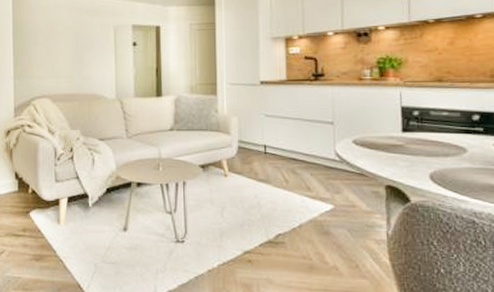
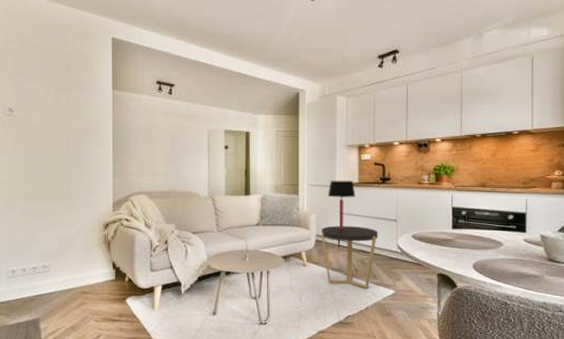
side table: none [244,130,312,203] -> present [321,226,379,288]
table lamp: none [251,77,284,135] -> present [328,180,356,230]

